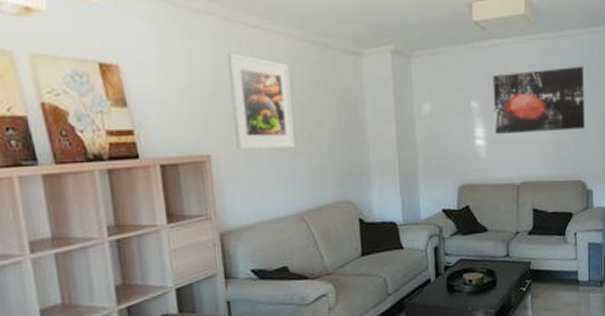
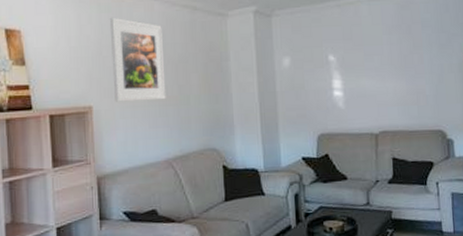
wall art: present [492,66,585,135] -> none [348,20,442,86]

